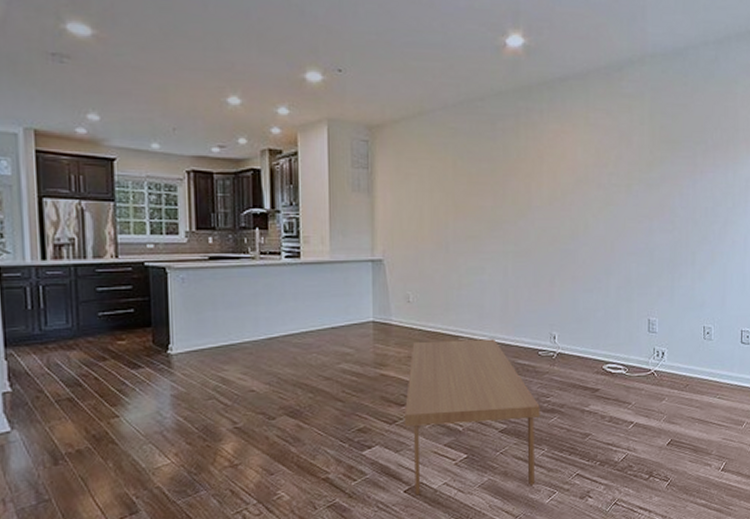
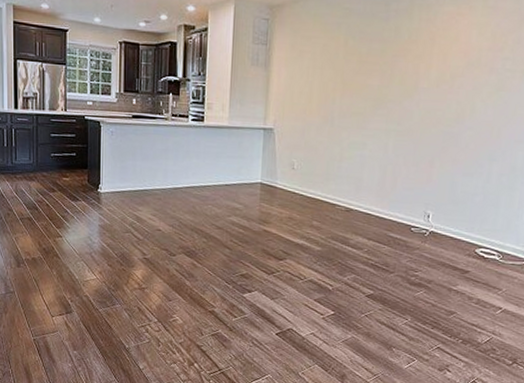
coffee table: present [405,339,540,496] -> none [281,205,407,350]

